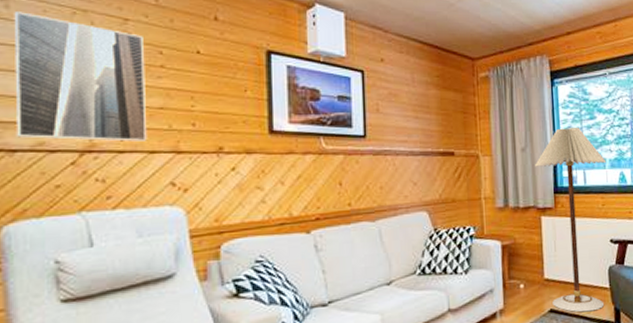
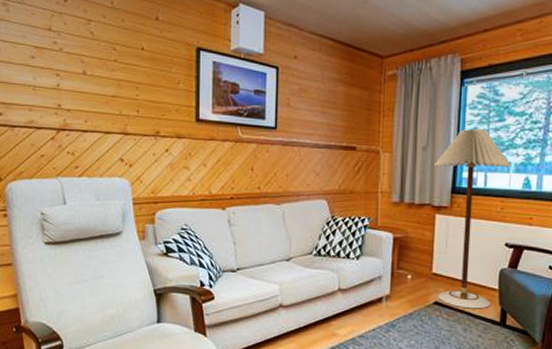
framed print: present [14,12,148,142] -> none [12,15,104,123]

